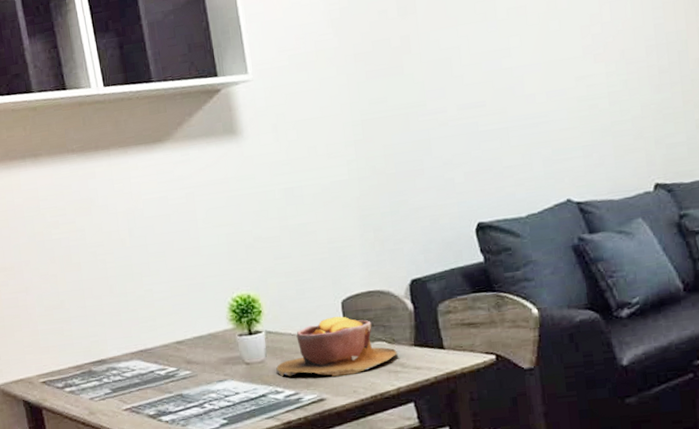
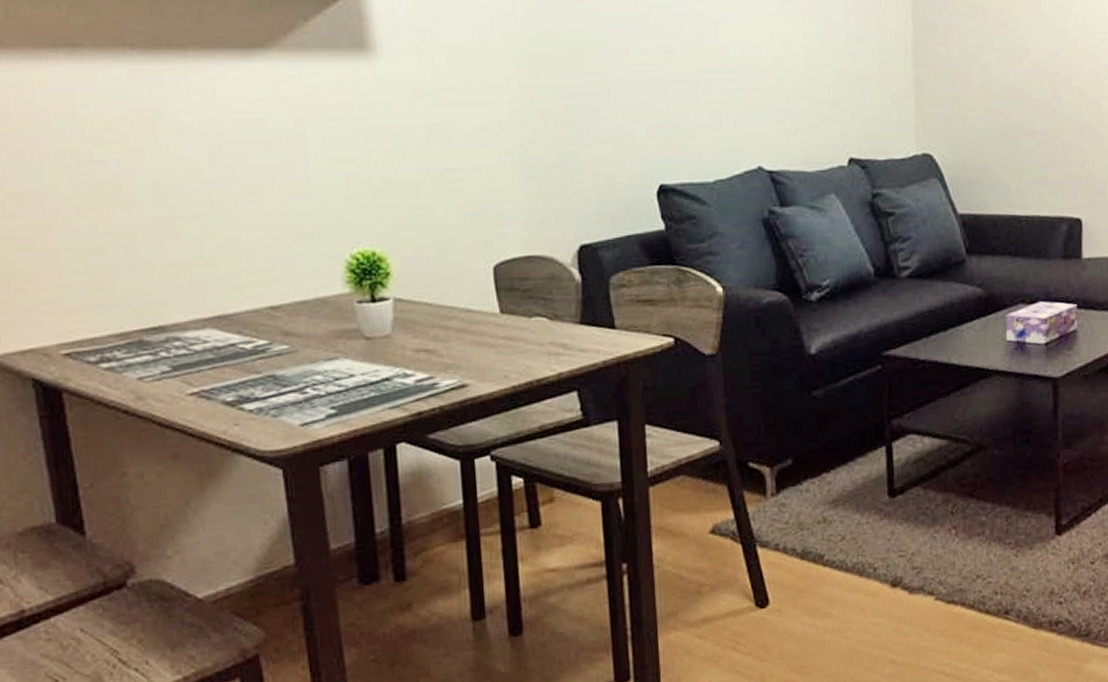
bowl: present [276,316,397,377] -> none [406,284,560,358]

